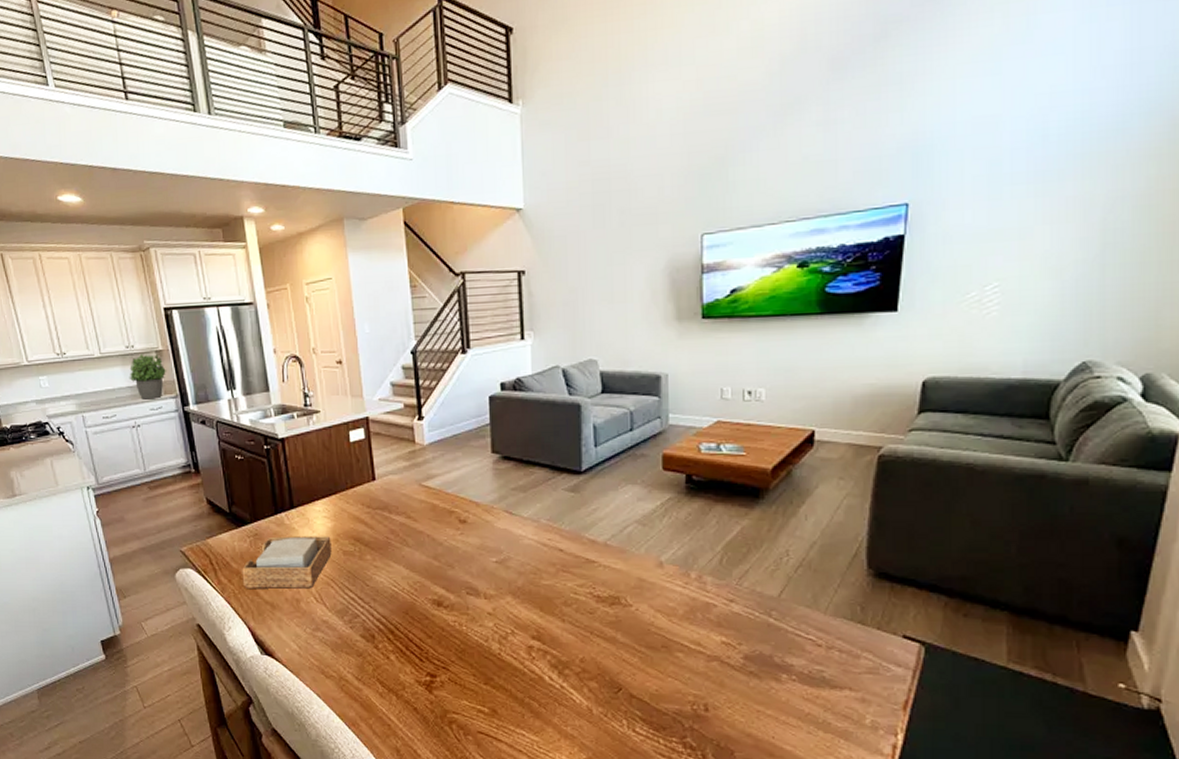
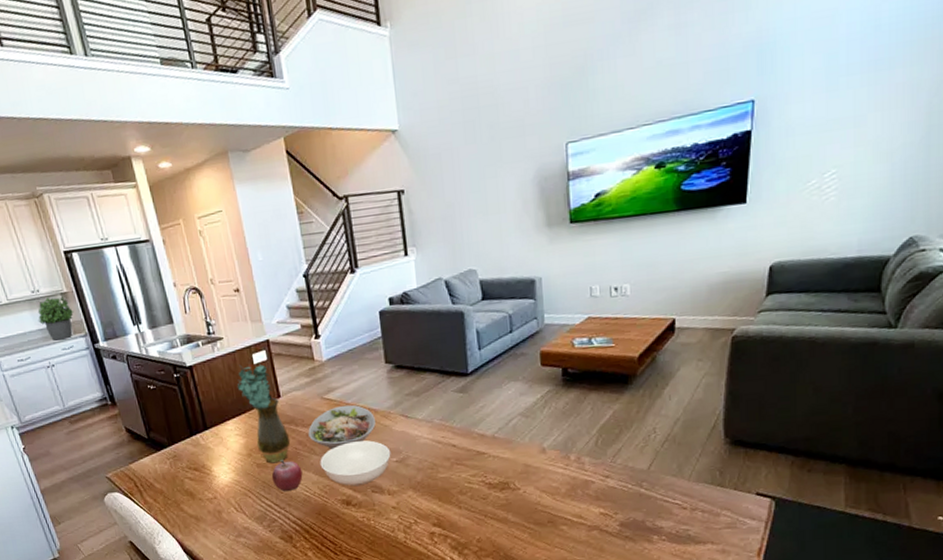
napkin holder: present [242,536,332,589] -> none [165,452,247,505]
vase: none [330,440,382,552] -> present [237,362,291,464]
fruit: none [358,549,392,584] -> present [271,460,303,491]
salad: none [402,494,476,542] -> present [308,404,376,449]
bowl: none [412,536,491,586] -> present [320,440,391,486]

